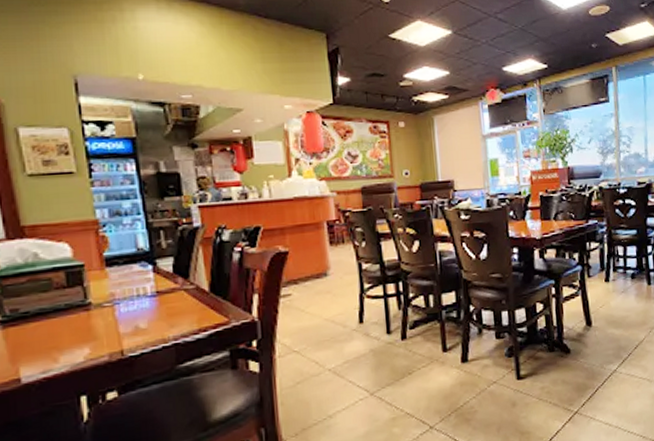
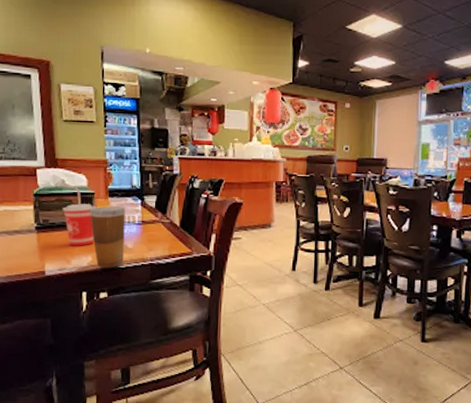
beverage cup: none [27,257,90,338] -> present [57,182,96,246]
beverage cup: none [79,276,136,361] -> present [89,206,126,269]

